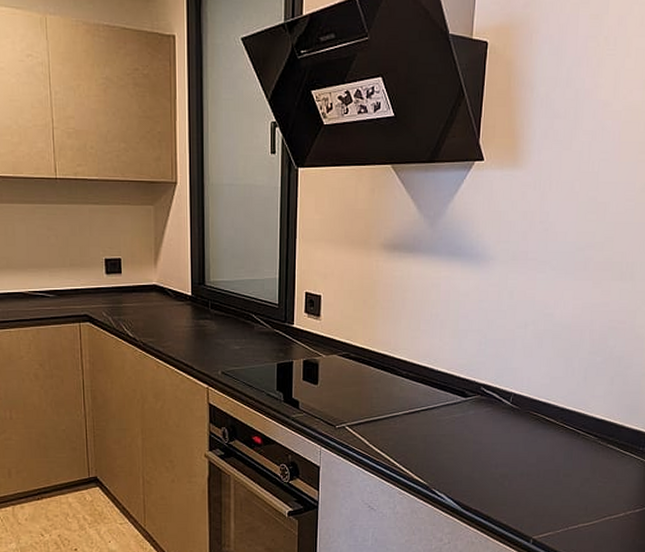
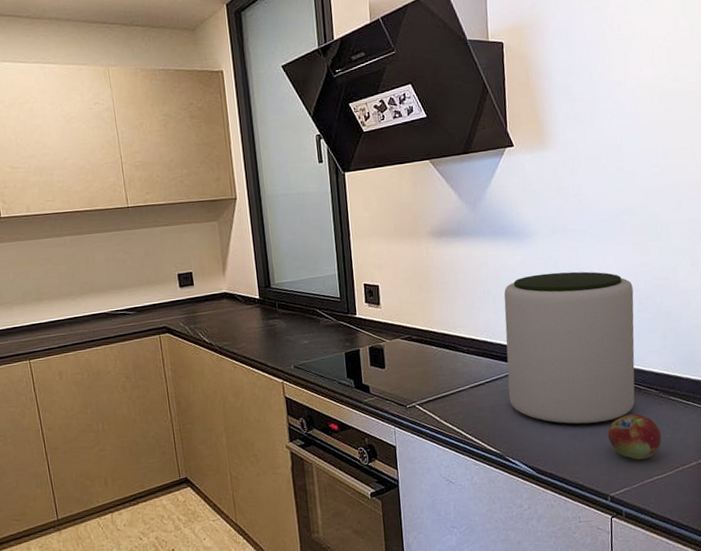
plant pot: none [443,302,588,465] -> present [504,271,635,426]
fruit: none [539,458,594,505] -> present [607,413,662,460]

